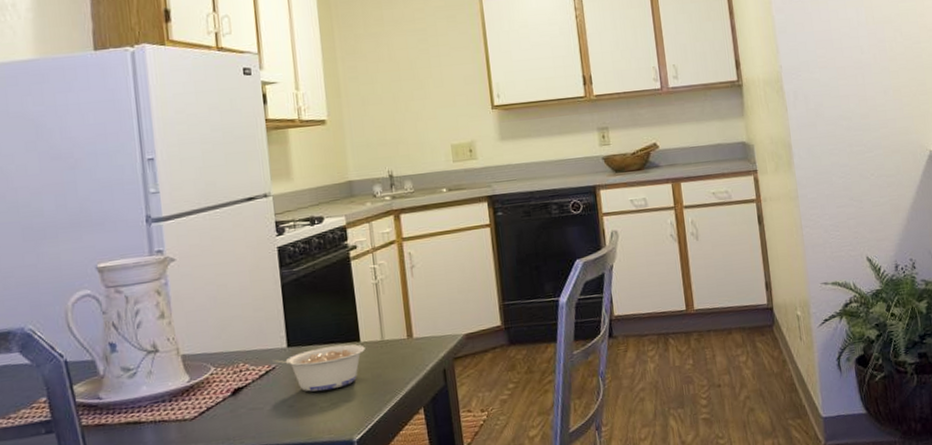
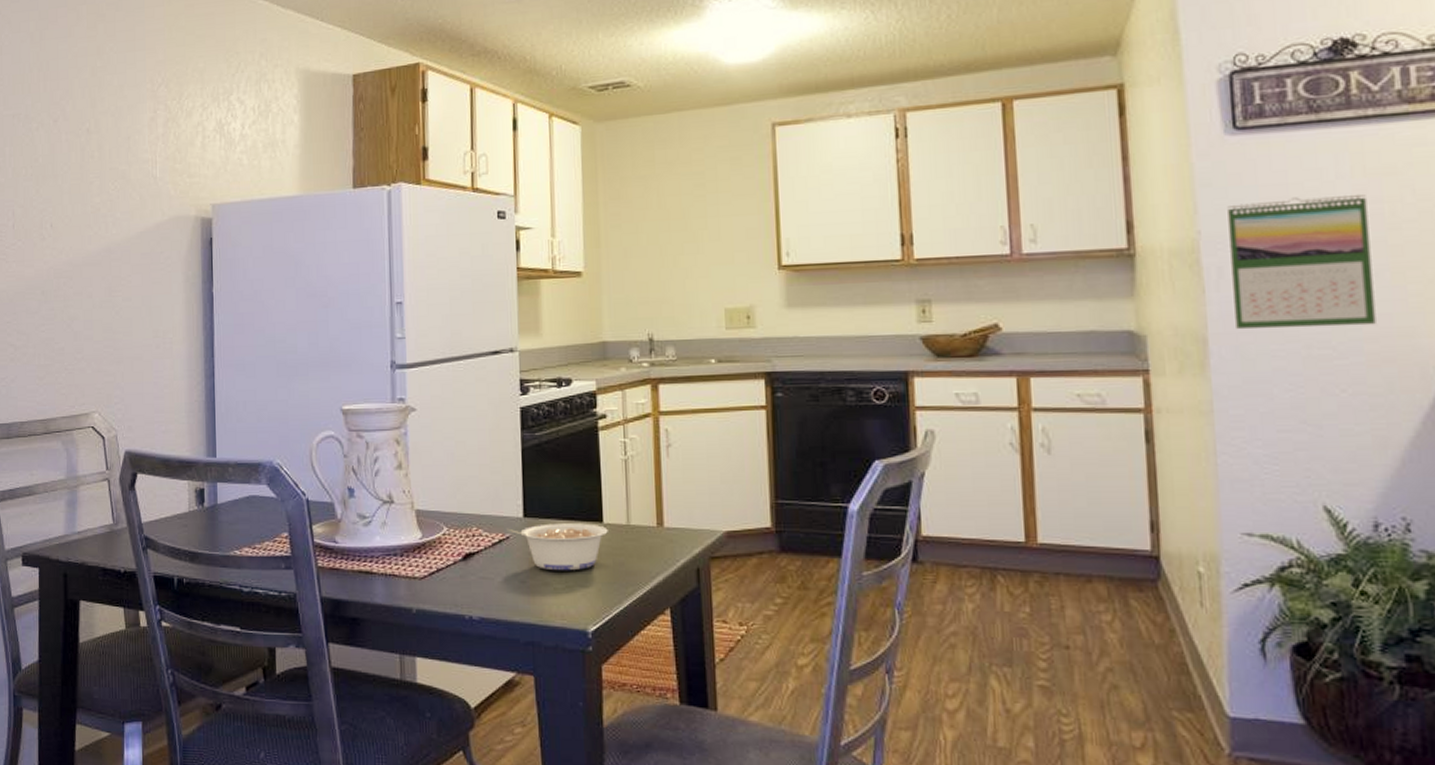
calendar: none [797,36,887,136] -> present [1227,193,1376,330]

